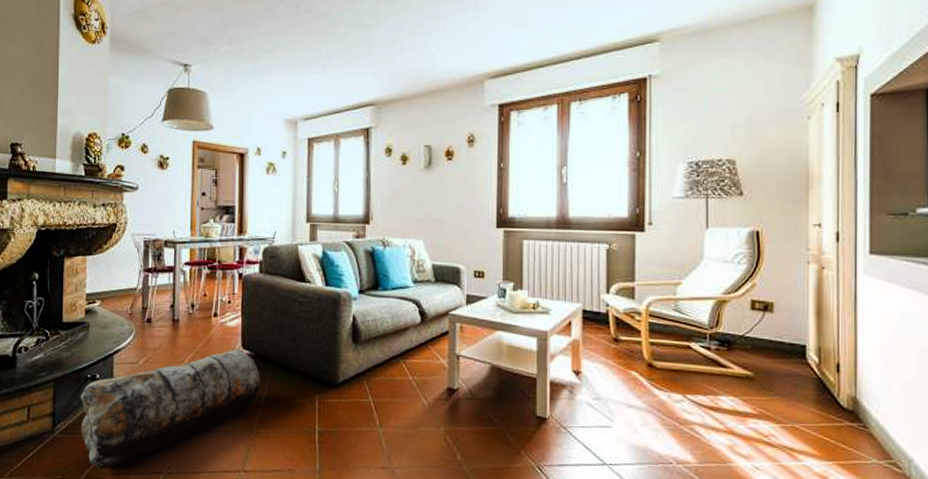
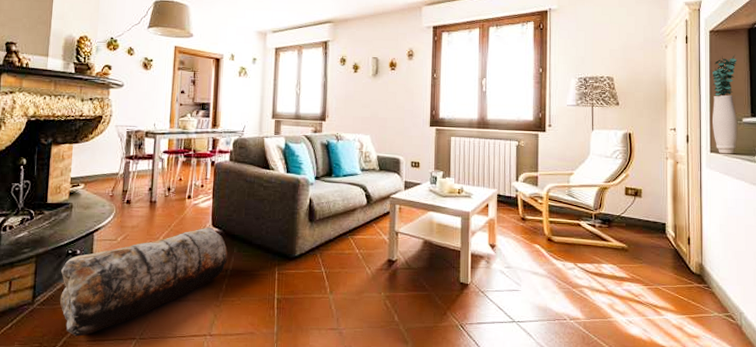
vase: none [872,123,911,256] -> present [712,54,738,154]

